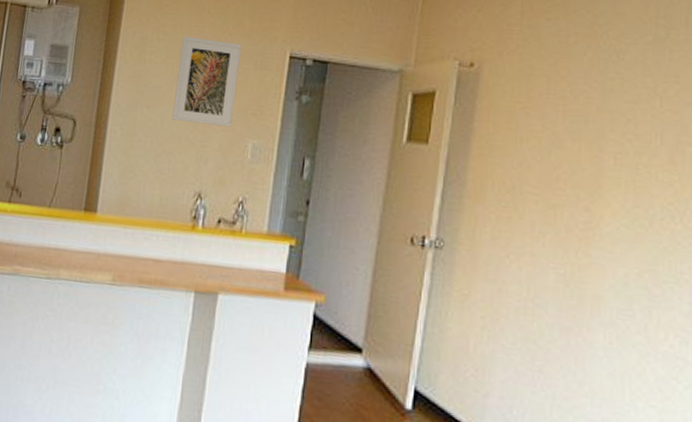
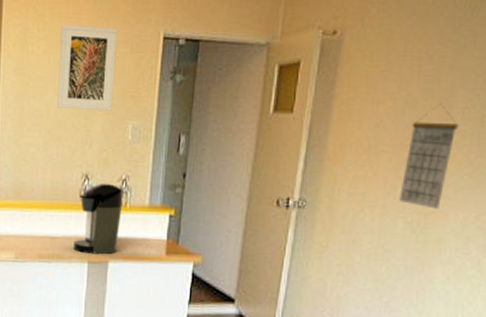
coffee maker: none [179,204,239,285] -> present [73,183,123,255]
calendar: none [549,146,612,262] -> present [399,103,459,209]

